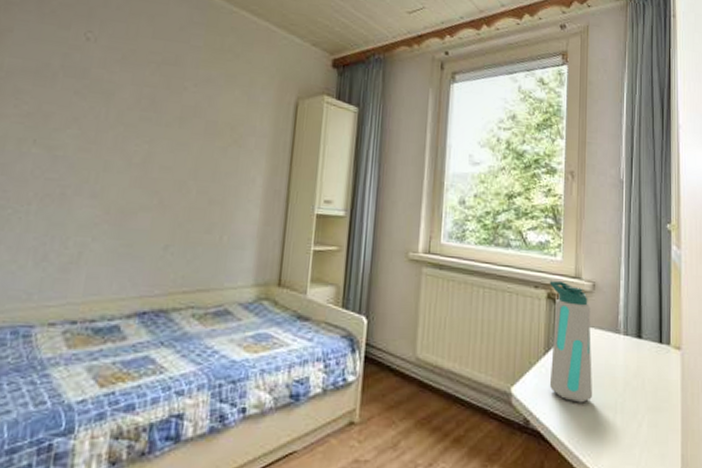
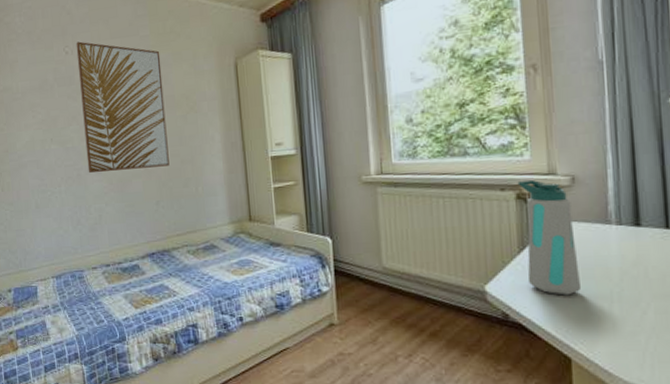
wall art: none [78,30,211,204] -> present [76,41,170,173]

